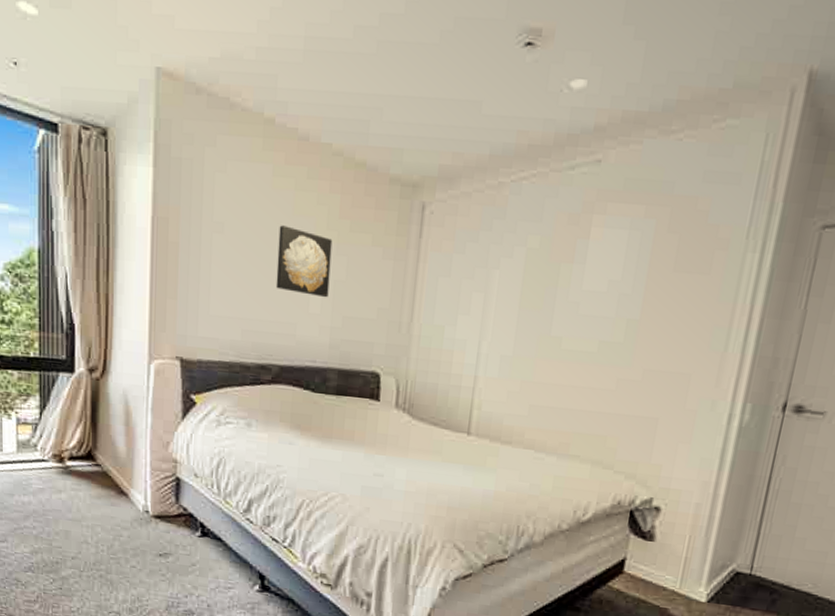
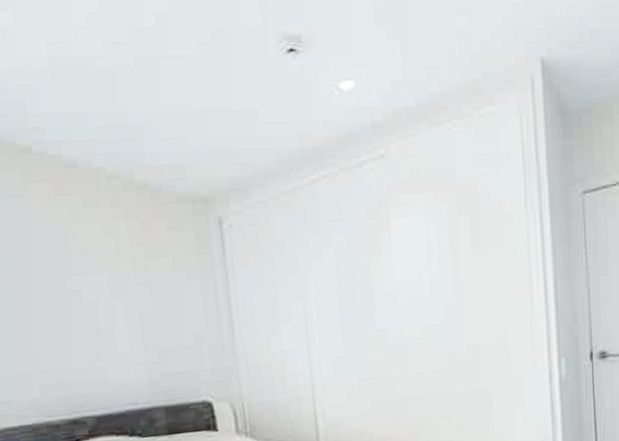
wall art: present [275,225,333,298] -> none [62,261,136,333]

